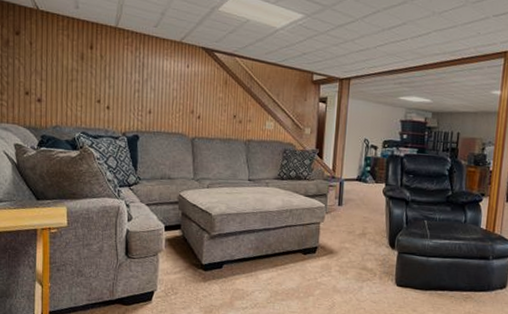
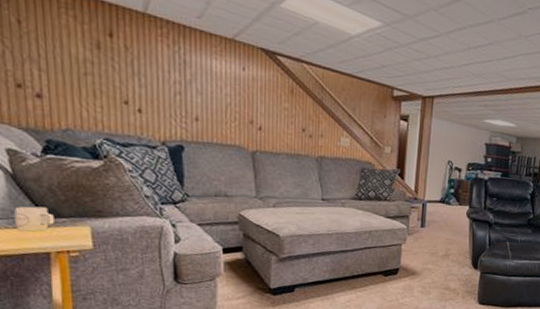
mug: none [16,190,42,212] -> present [14,206,54,233]

